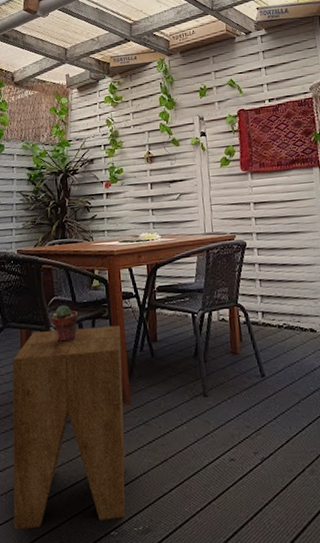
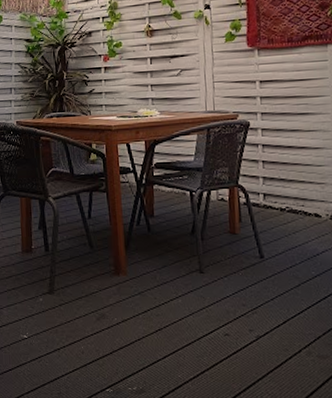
side table: present [12,325,126,530] -> none [13,199,121,379]
potted succulent: present [51,305,78,343] -> none [50,177,76,213]

